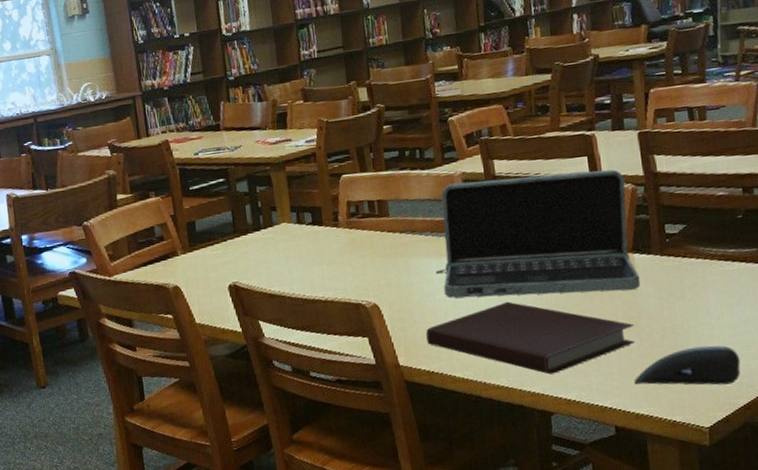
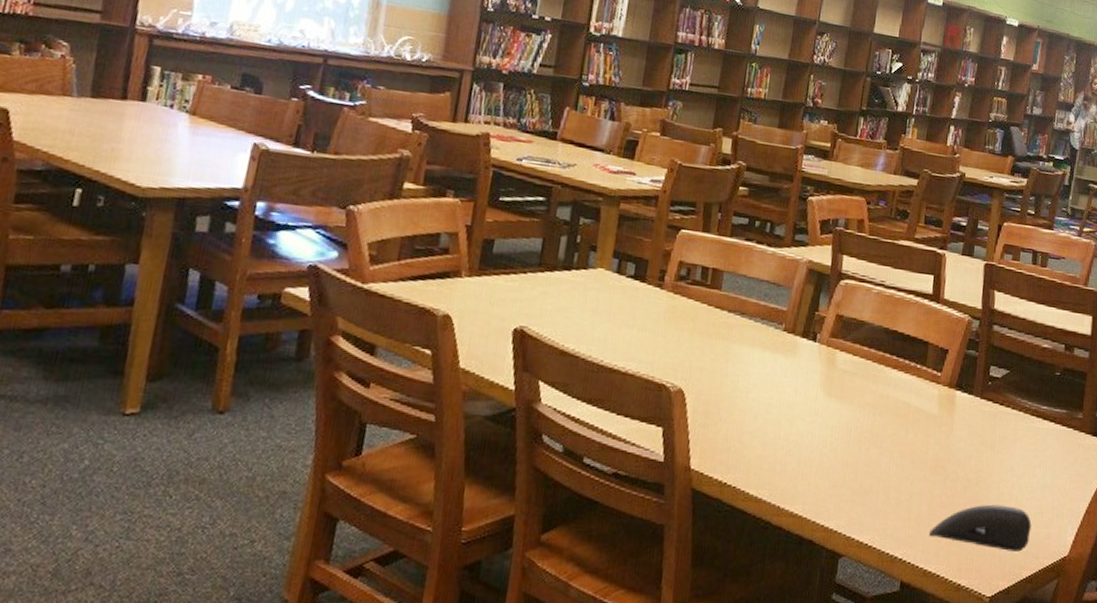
notebook: present [426,301,636,375] -> none [727,416,942,510]
laptop: present [436,169,641,298] -> none [756,270,964,430]

